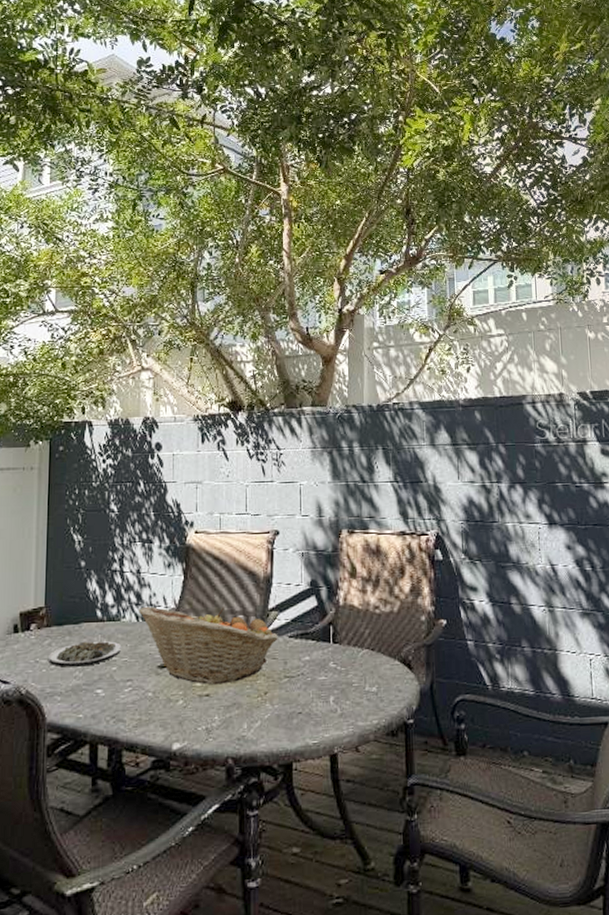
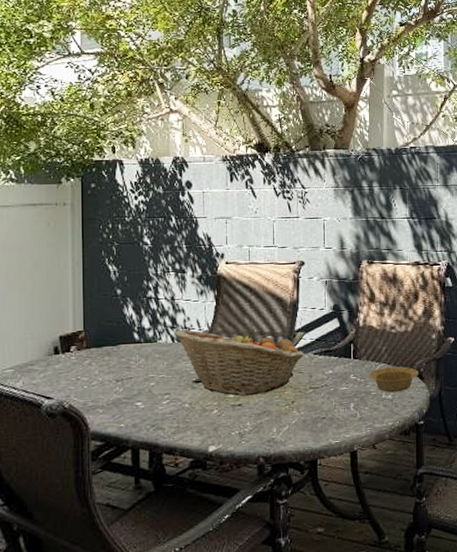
plate: present [49,640,122,667] -> none [89,359,159,384]
bowl: none [351,653,407,685] -> present [369,366,419,393]

